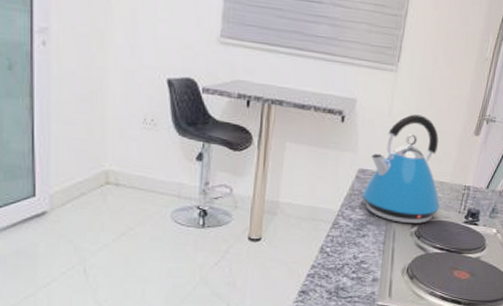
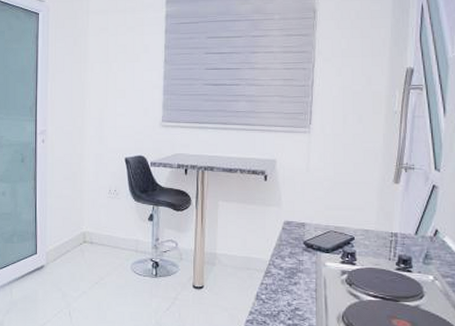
kettle: present [361,114,440,223] -> none [289,169,368,271]

